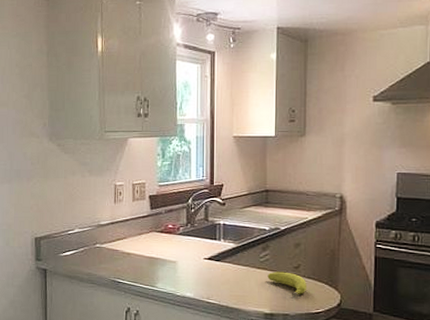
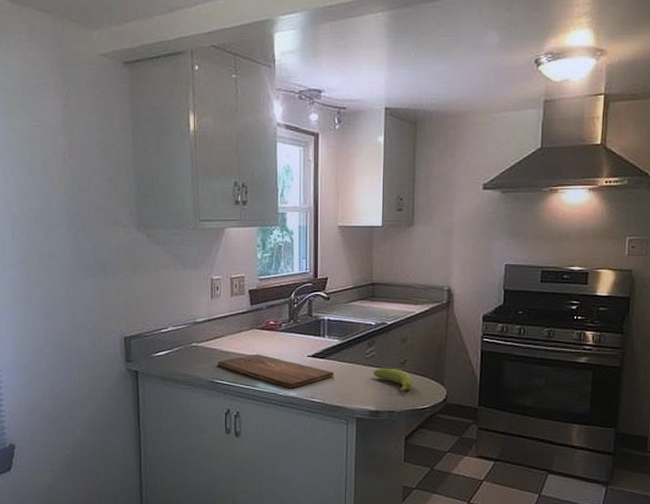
cutting board: none [119,255,229,289] -> present [218,354,334,388]

